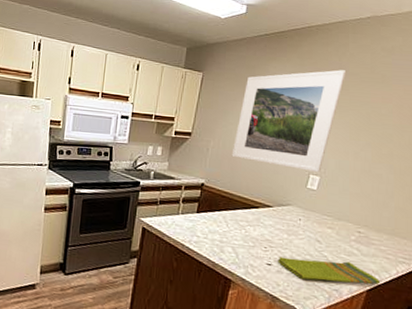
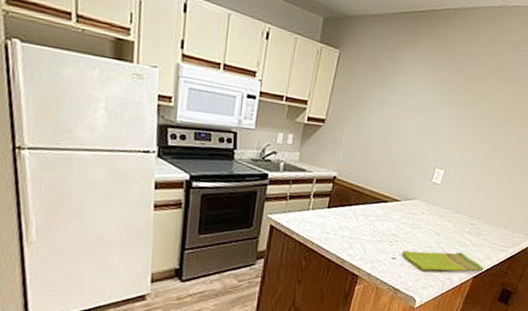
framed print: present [231,70,347,172] -> none [365,59,476,166]

